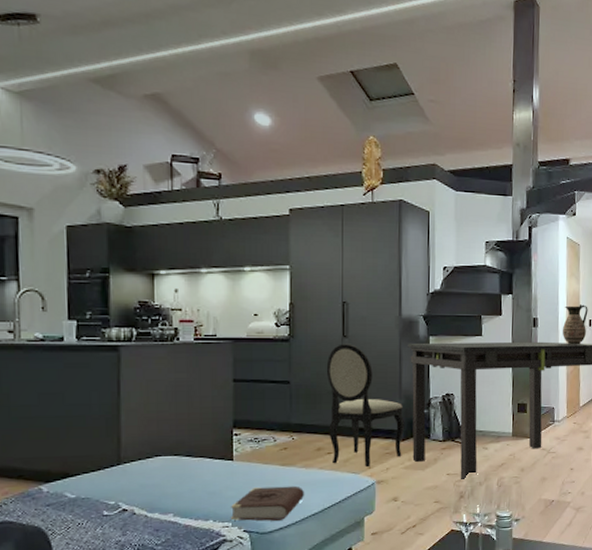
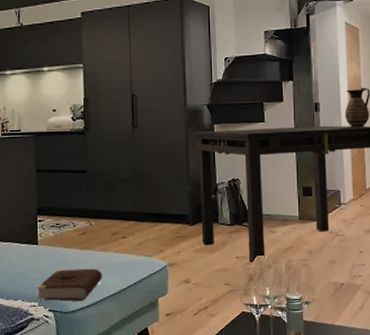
dining chair: present [326,344,405,467] -> none [118,134,194,250]

